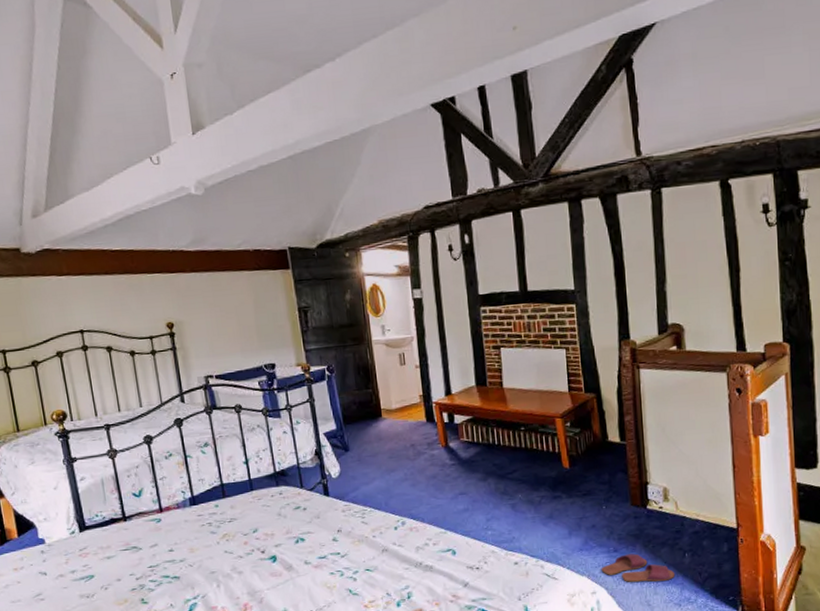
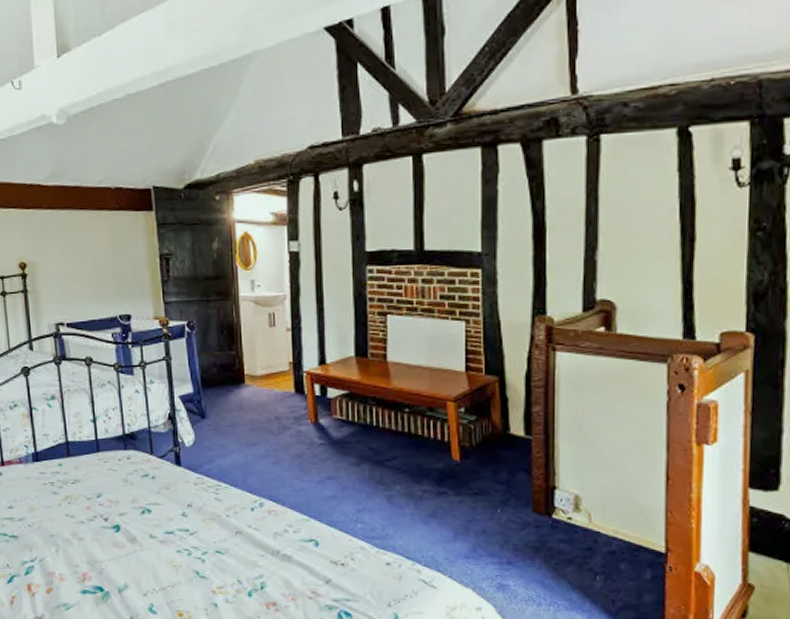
slippers: present [601,553,675,582] -> none [489,568,582,605]

